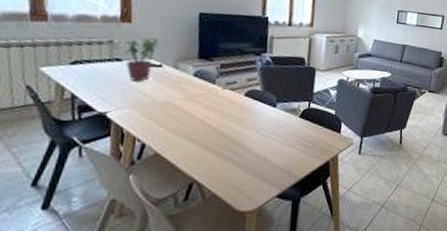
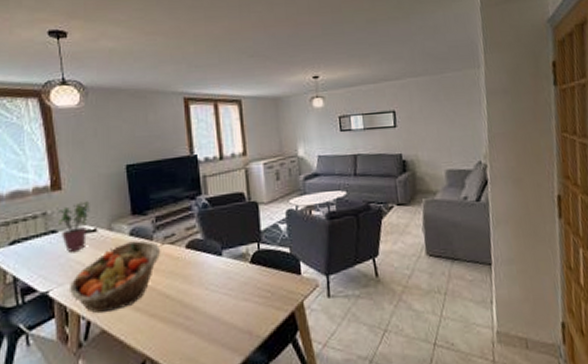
fruit basket: none [127,81,222,139] -> present [68,240,161,314]

